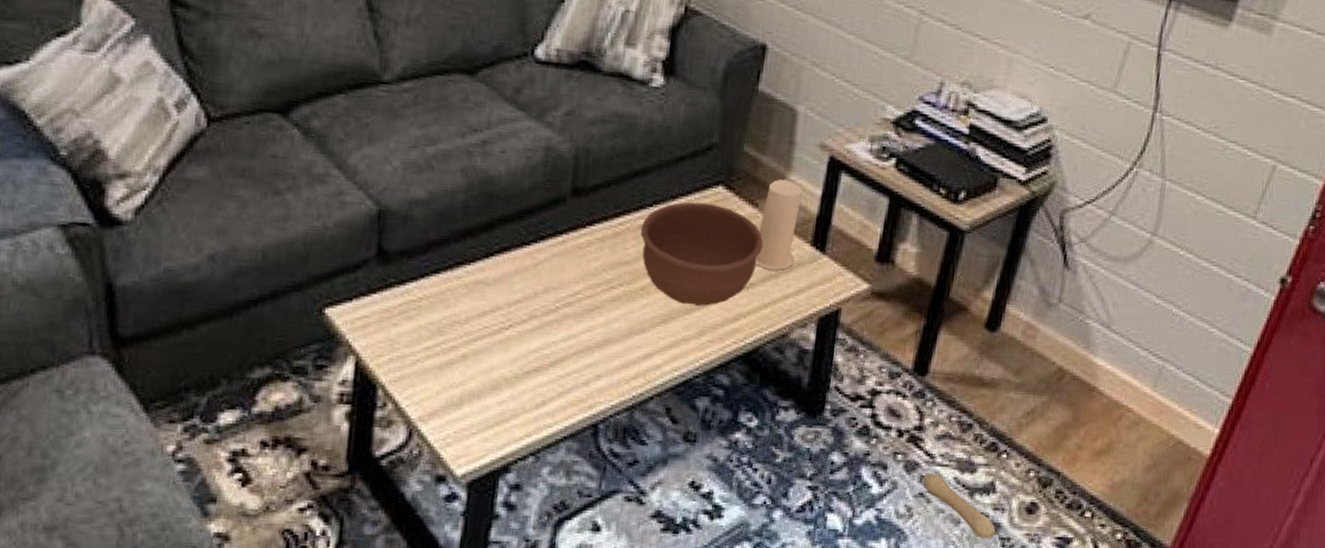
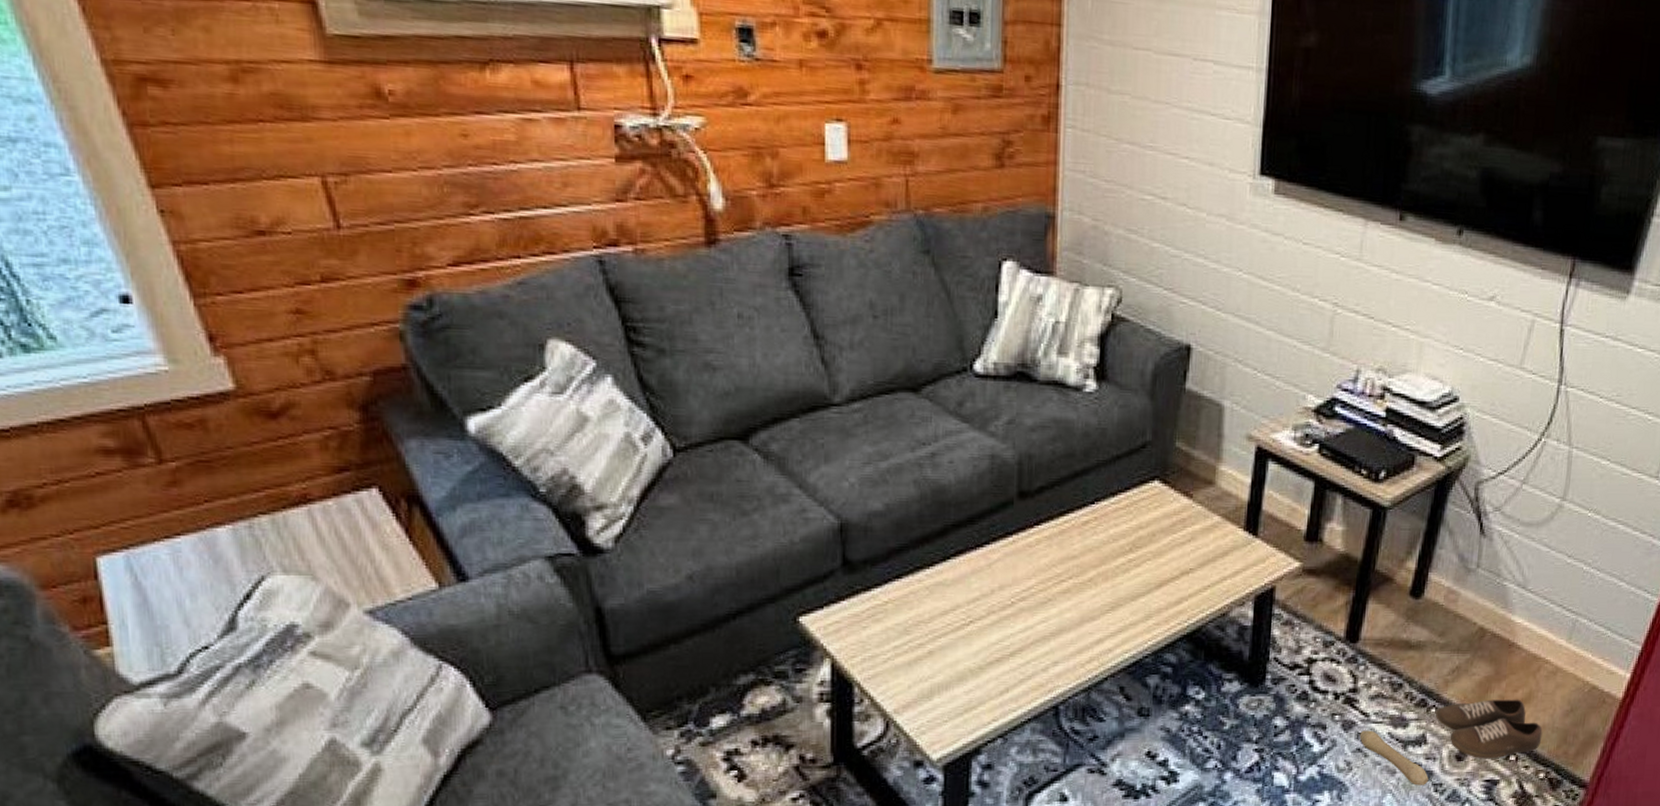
bowl: present [640,202,764,306] -> none [1084,497,1200,592]
candle: present [755,179,803,271] -> none [1193,471,1233,555]
shoe: none [1006,448,1122,514] -> present [1436,699,1543,759]

